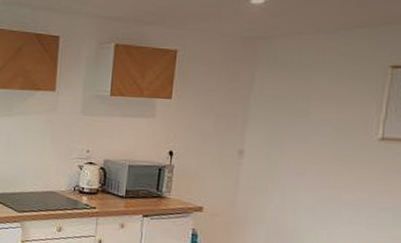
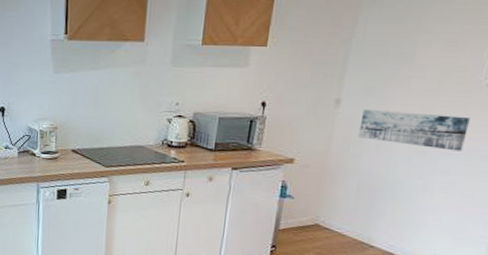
wall art: none [262,161,366,203] -> present [358,110,470,152]

